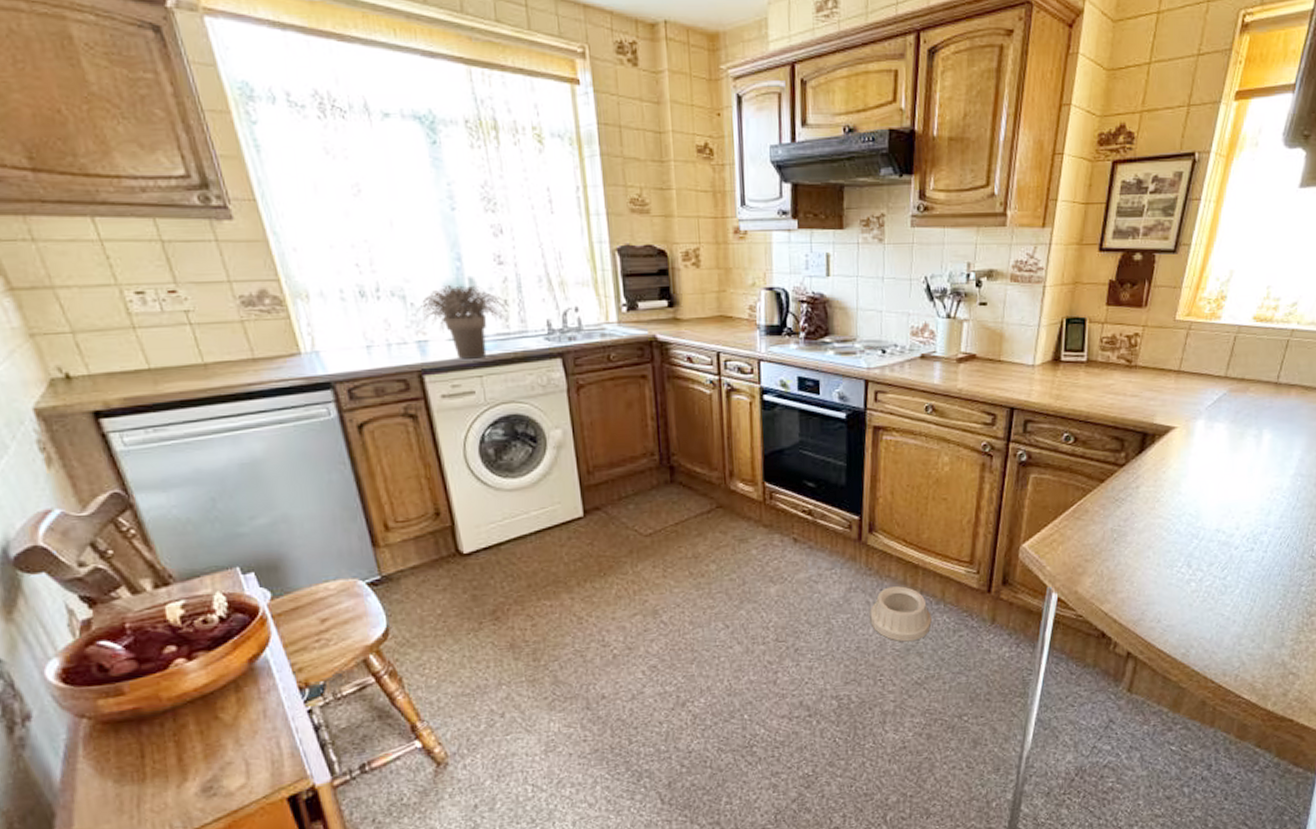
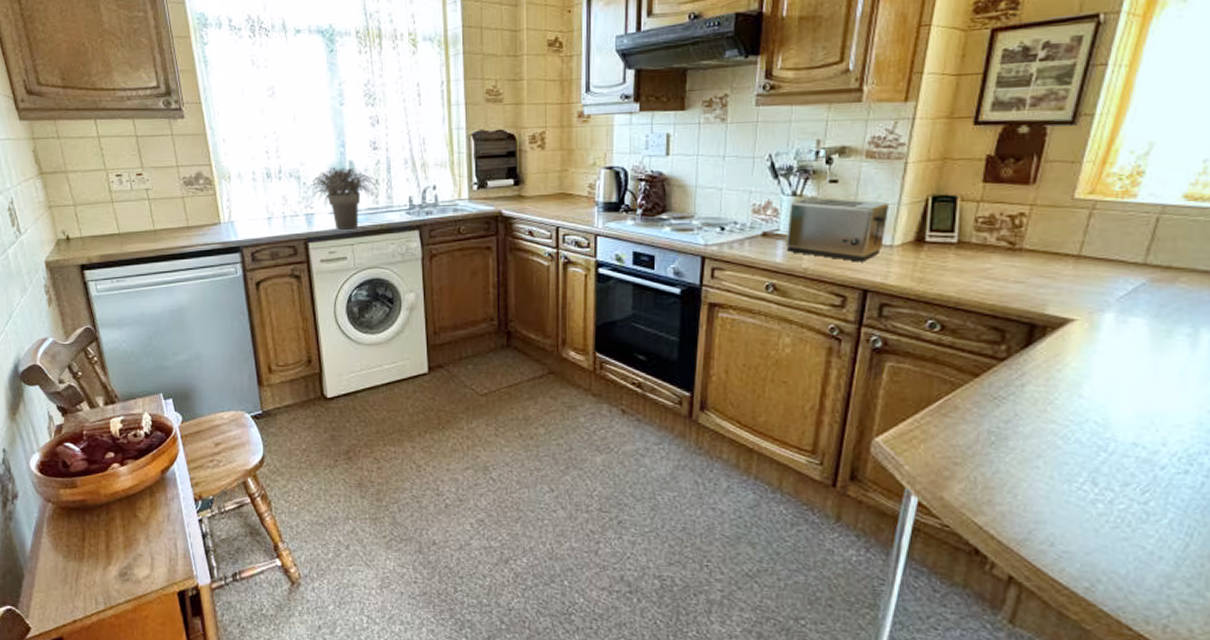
pet bowl: present [869,586,932,642] -> none [698,469,766,530]
toaster: none [942,319,1031,382] -> present [786,197,890,262]

